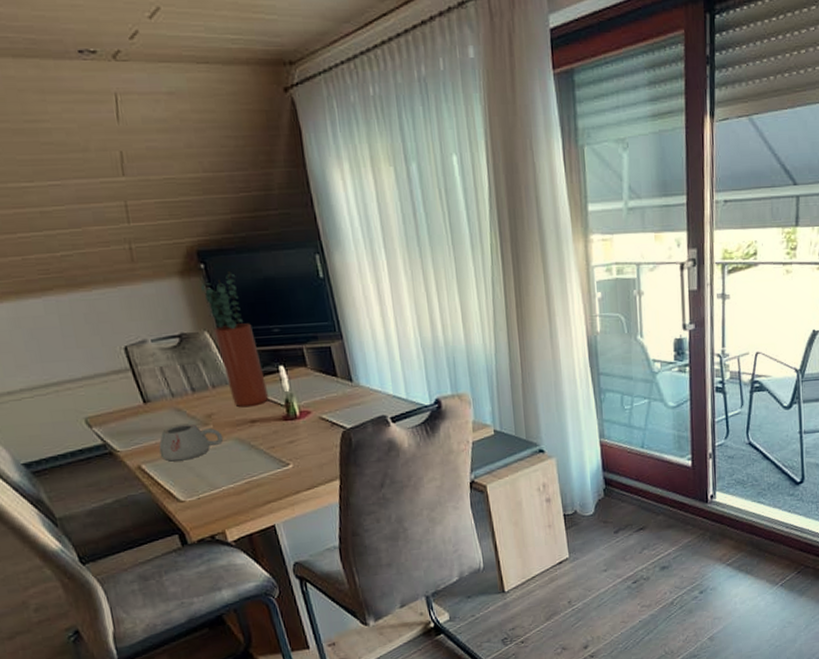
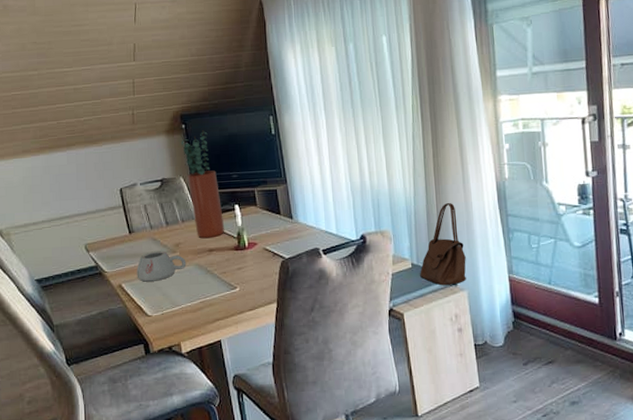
handbag: none [504,361,555,454] -> present [420,203,466,286]

